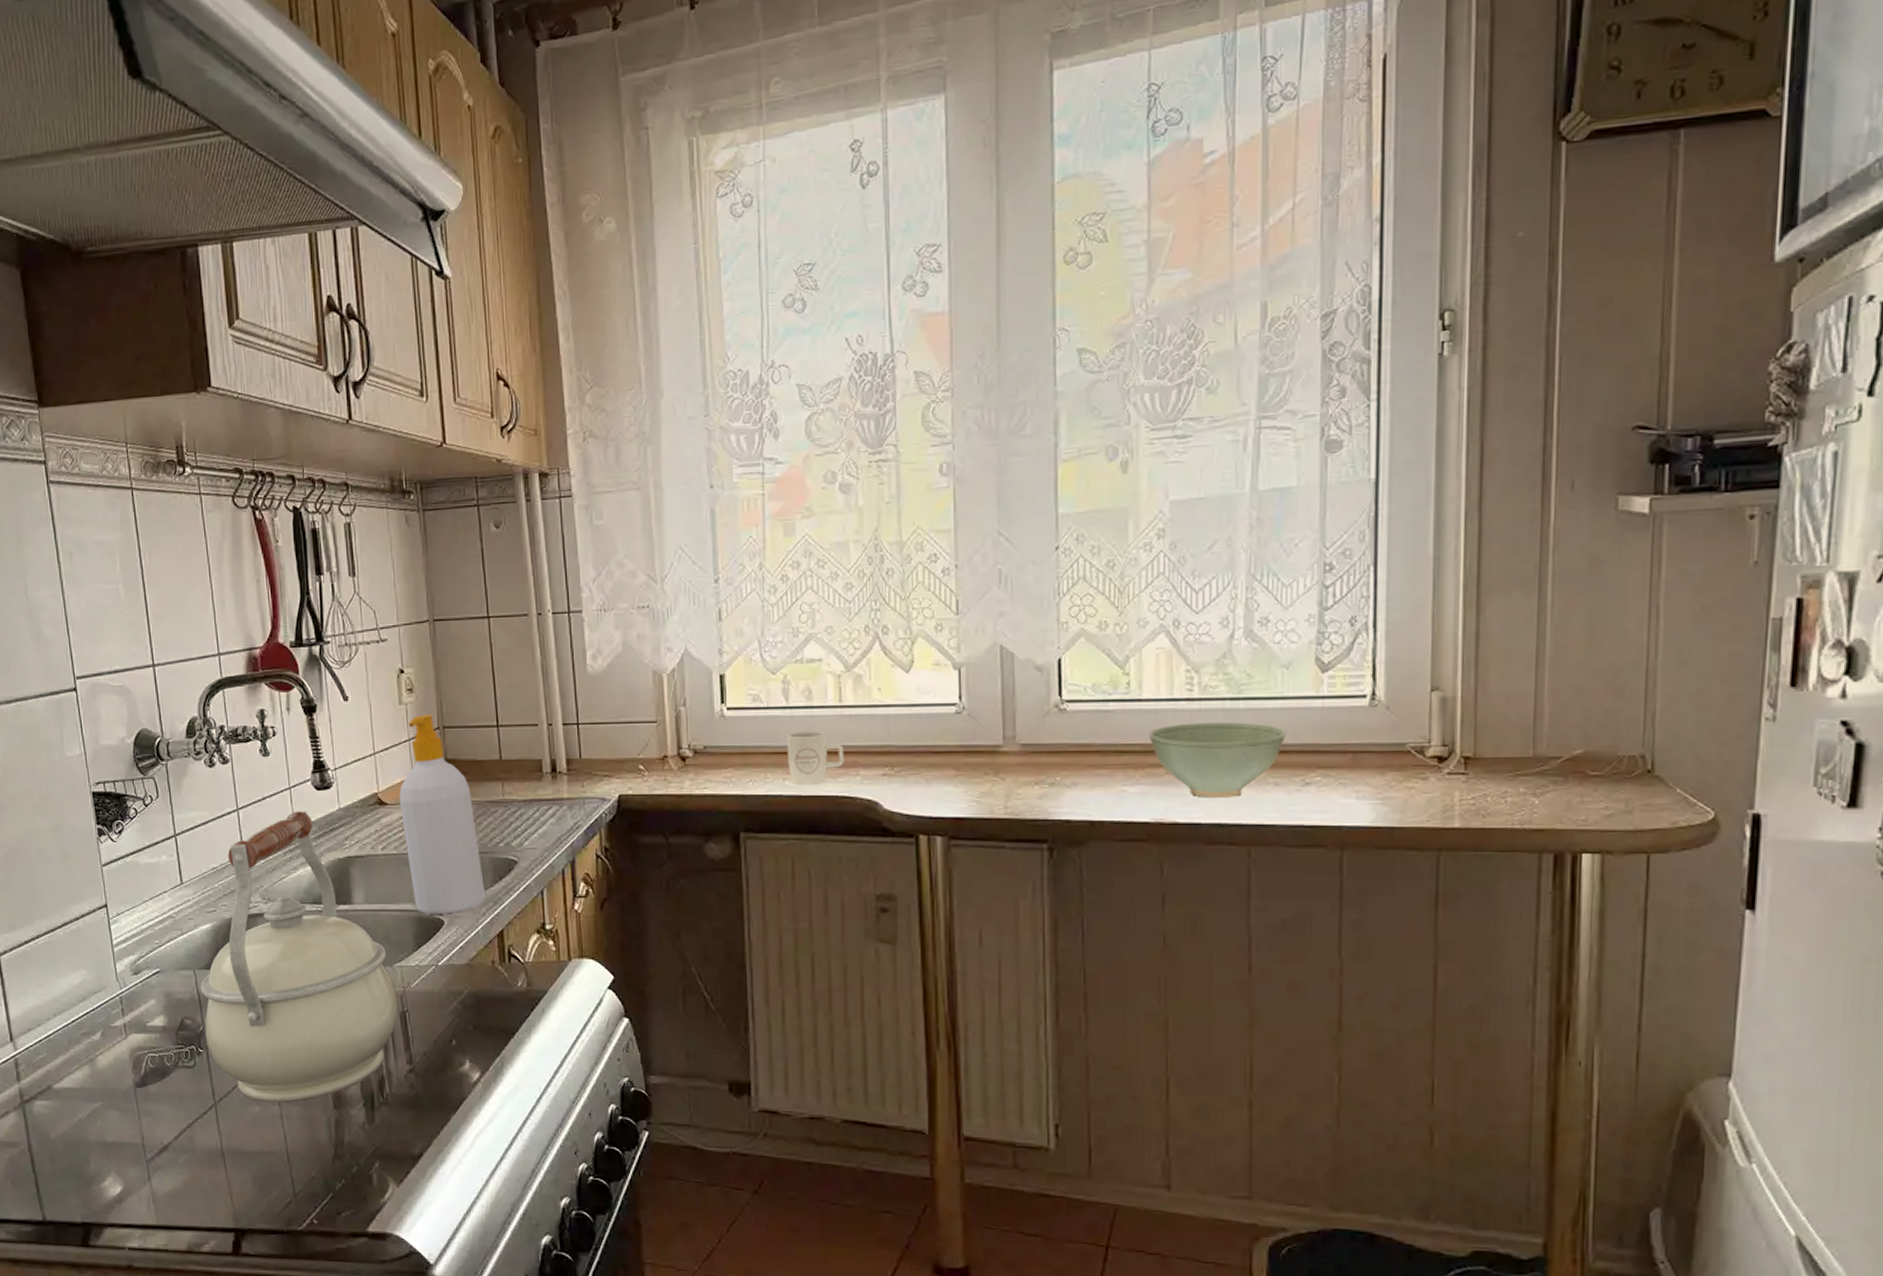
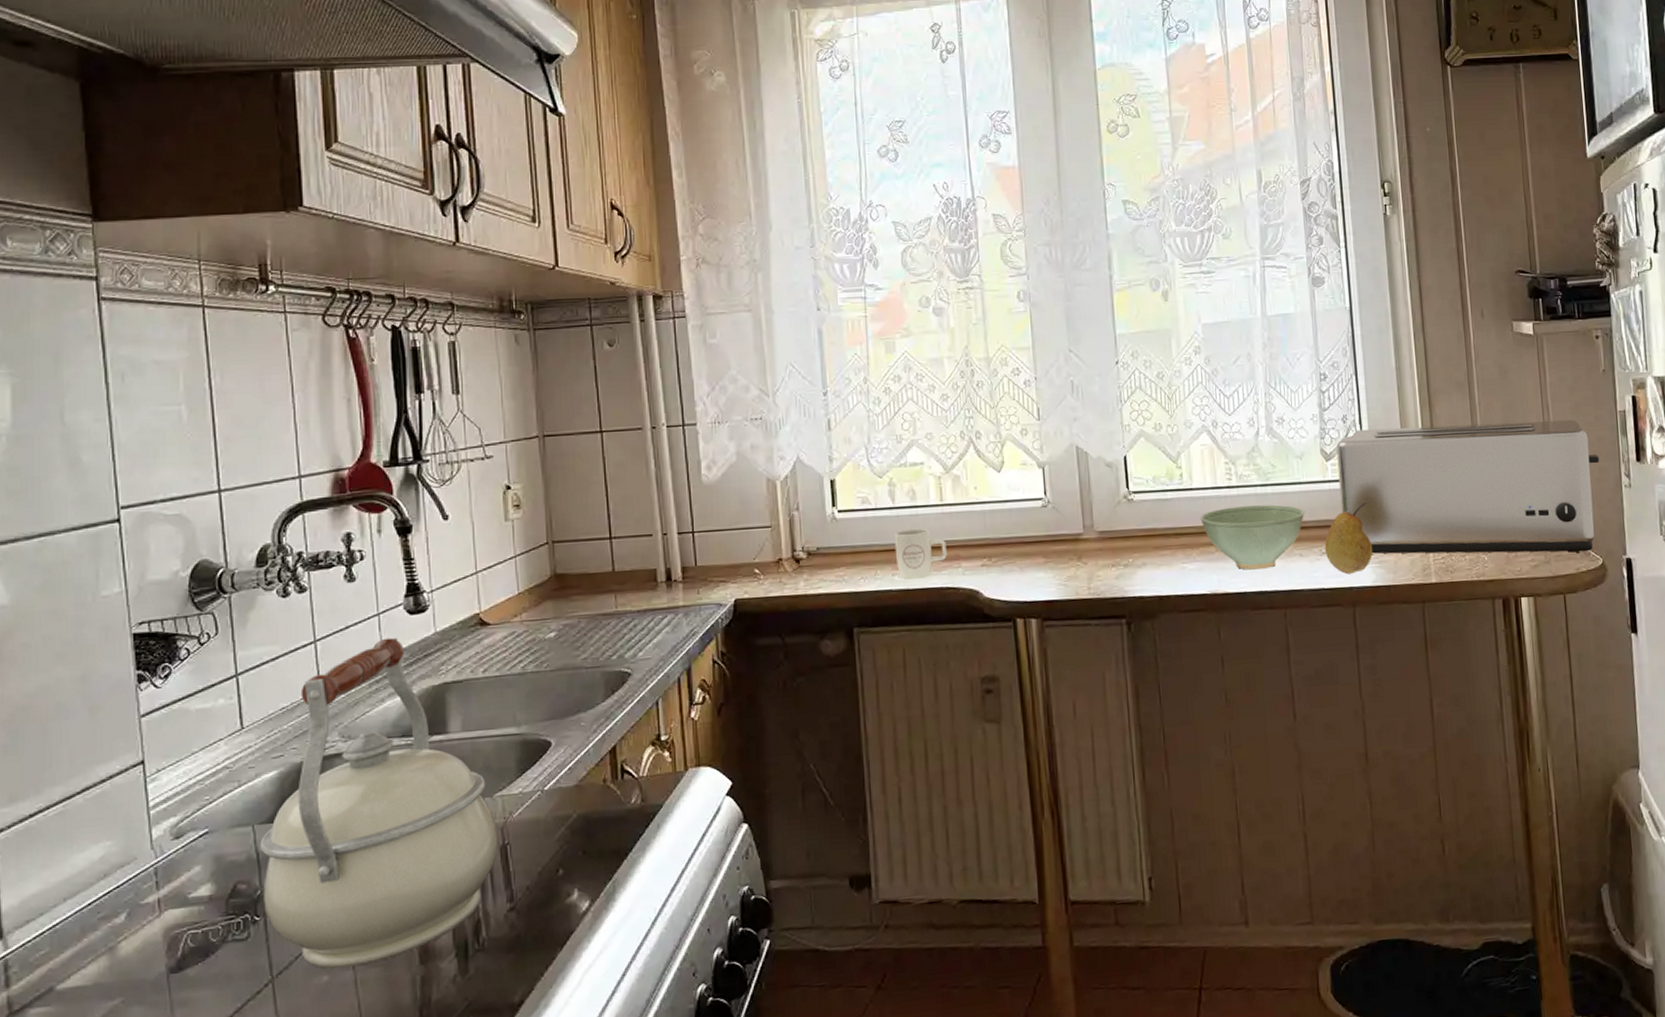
soap bottle: present [399,715,486,914] -> none [503,530,597,737]
fruit: none [1309,723,1376,811] -> present [1324,501,1373,575]
toaster: none [1336,629,1730,802] -> present [1336,420,1600,554]

